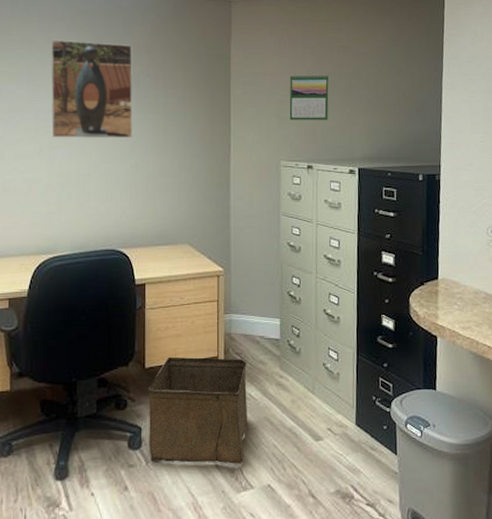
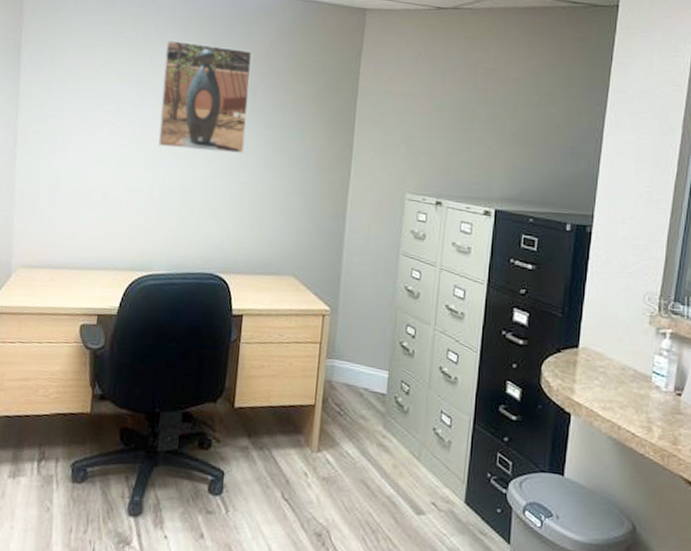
storage bin: present [148,356,247,465] -> none [230,398,346,529]
calendar: present [289,73,329,120] -> none [420,96,470,152]

